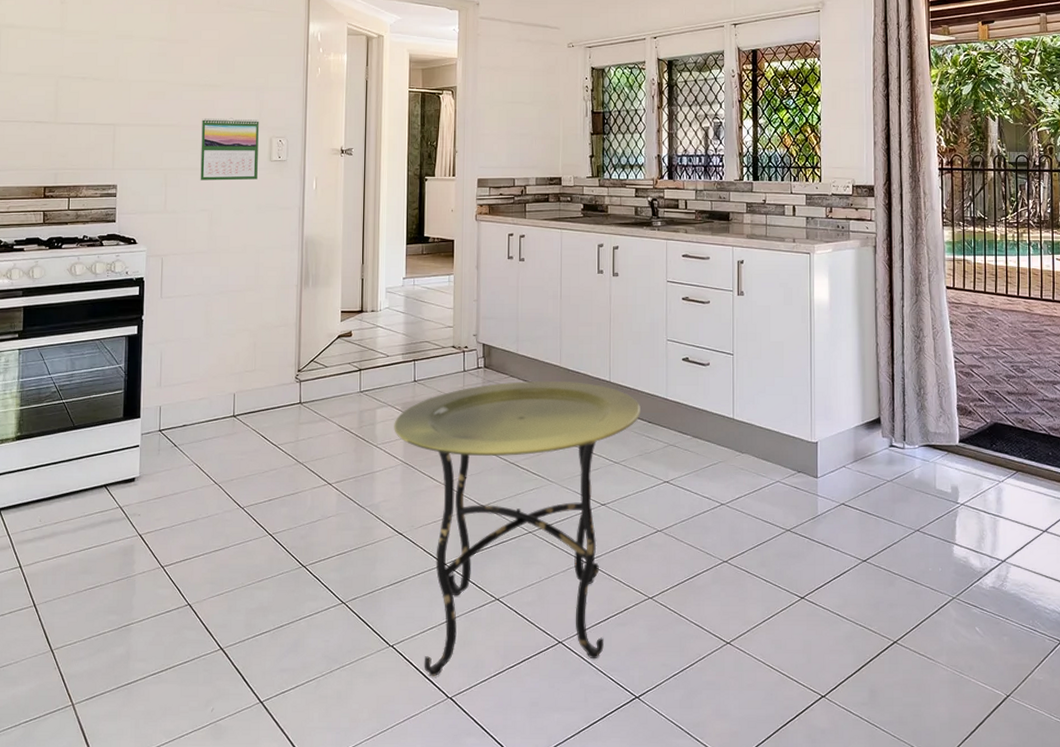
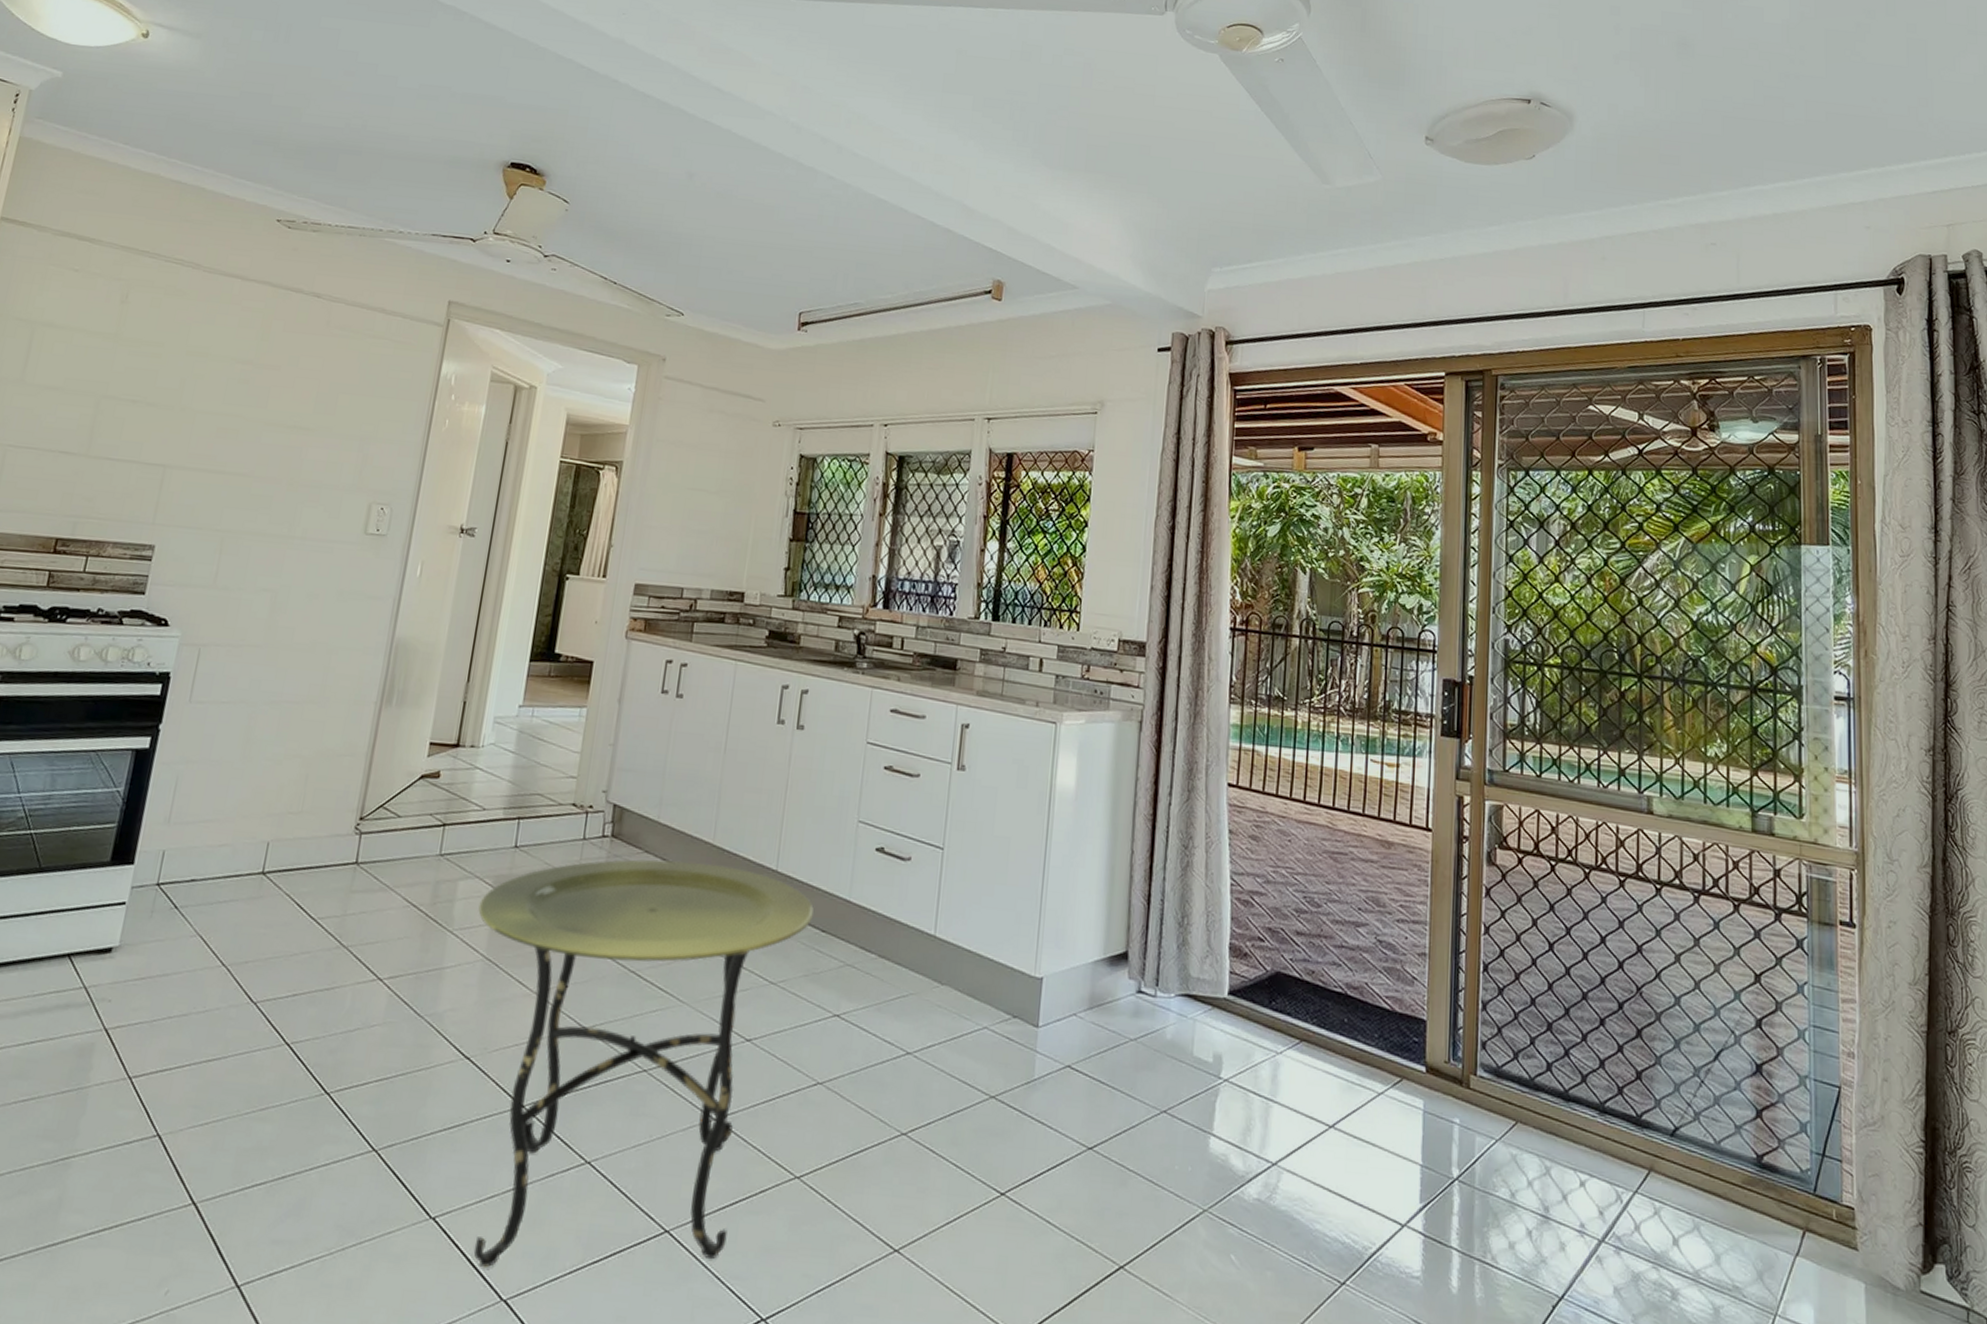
calendar: present [200,117,259,181] -> none [267,469,358,557]

